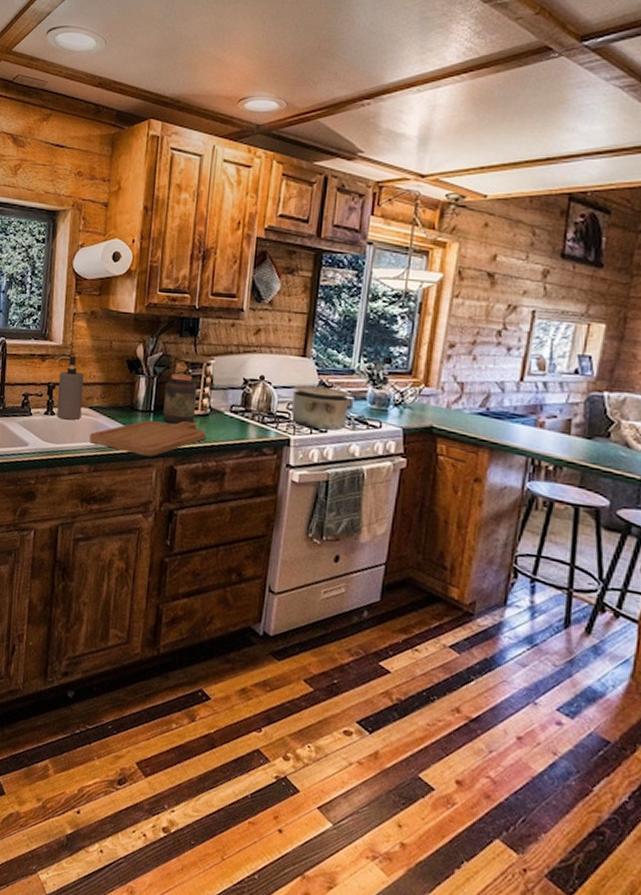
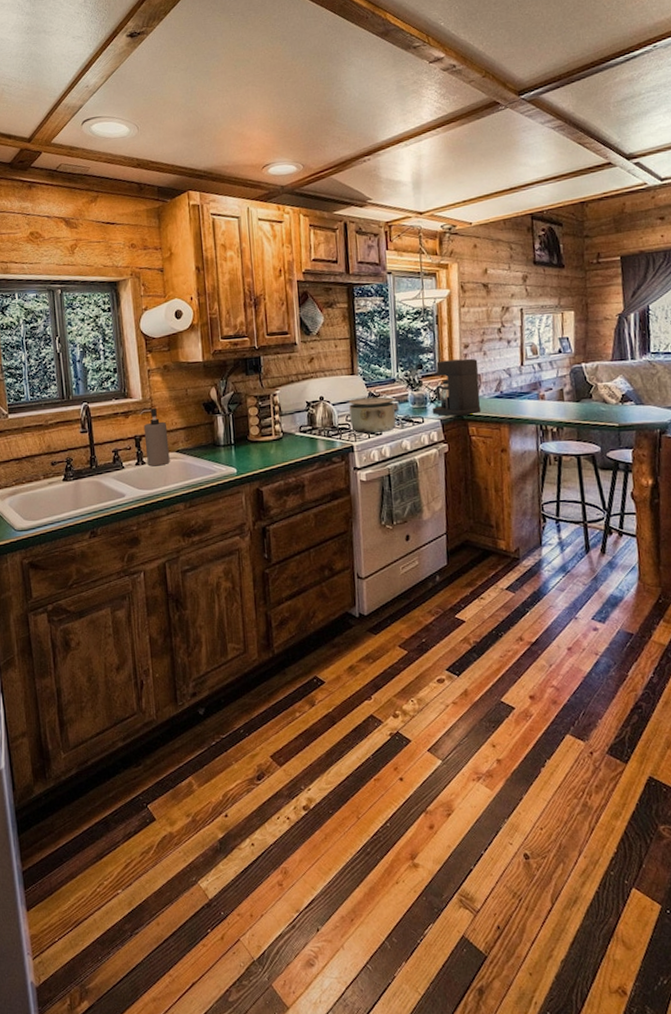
chopping board: present [89,420,206,457] -> none [181,446,283,485]
jar: present [163,373,198,425] -> none [241,407,271,452]
coffee maker: none [393,358,464,430] -> present [432,358,481,417]

